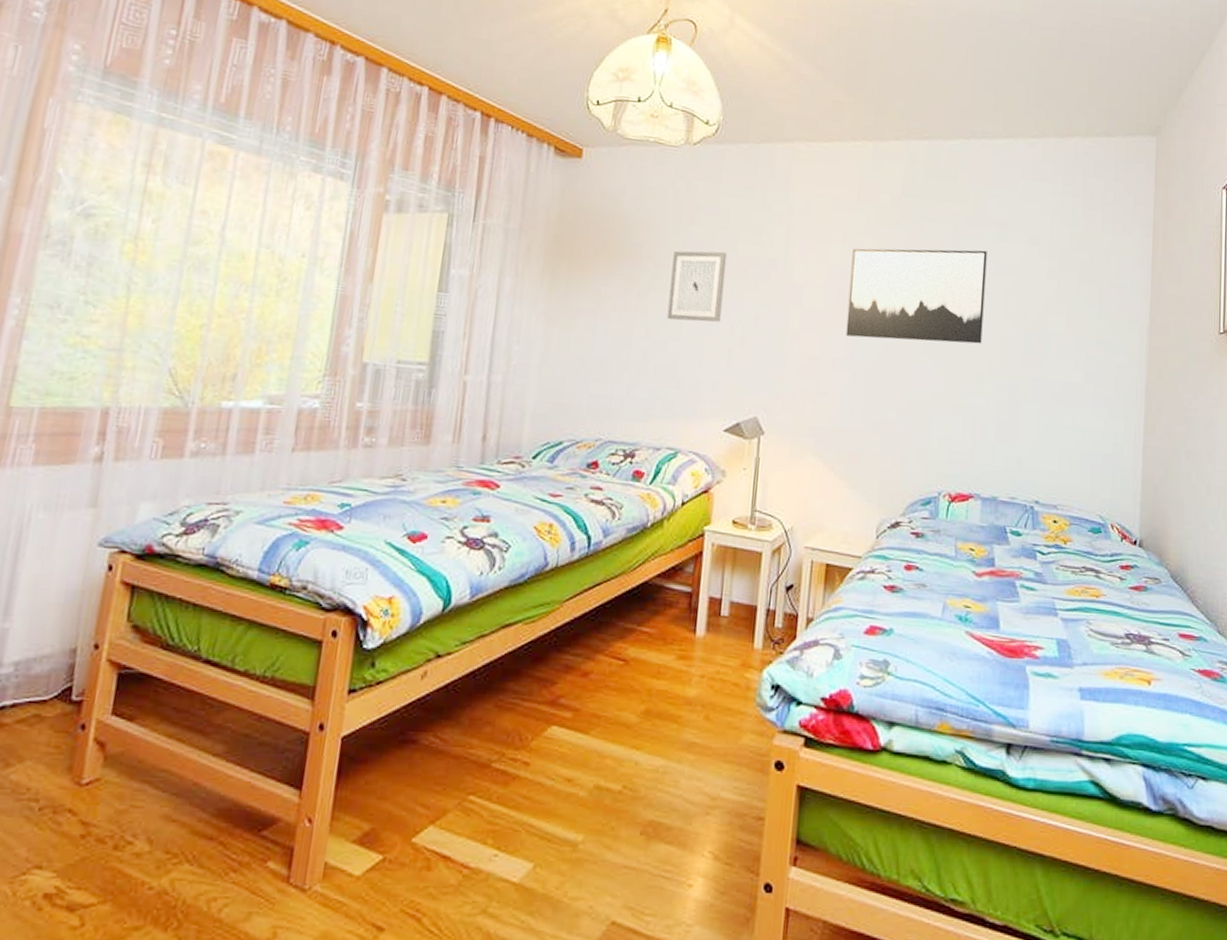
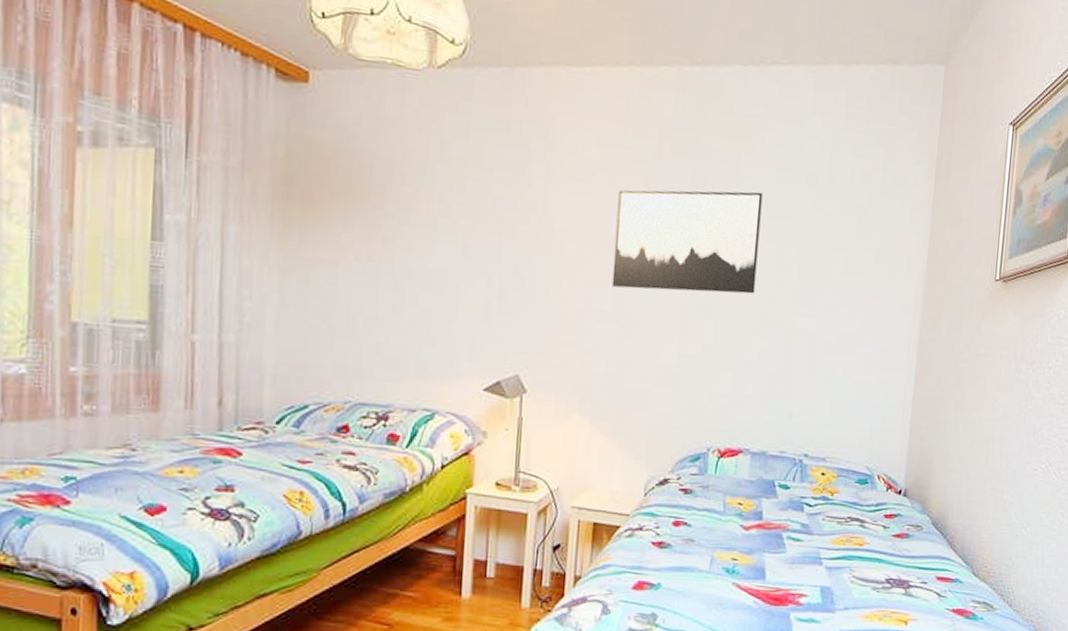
wall art: present [667,250,727,322] -> none [416,192,481,273]

